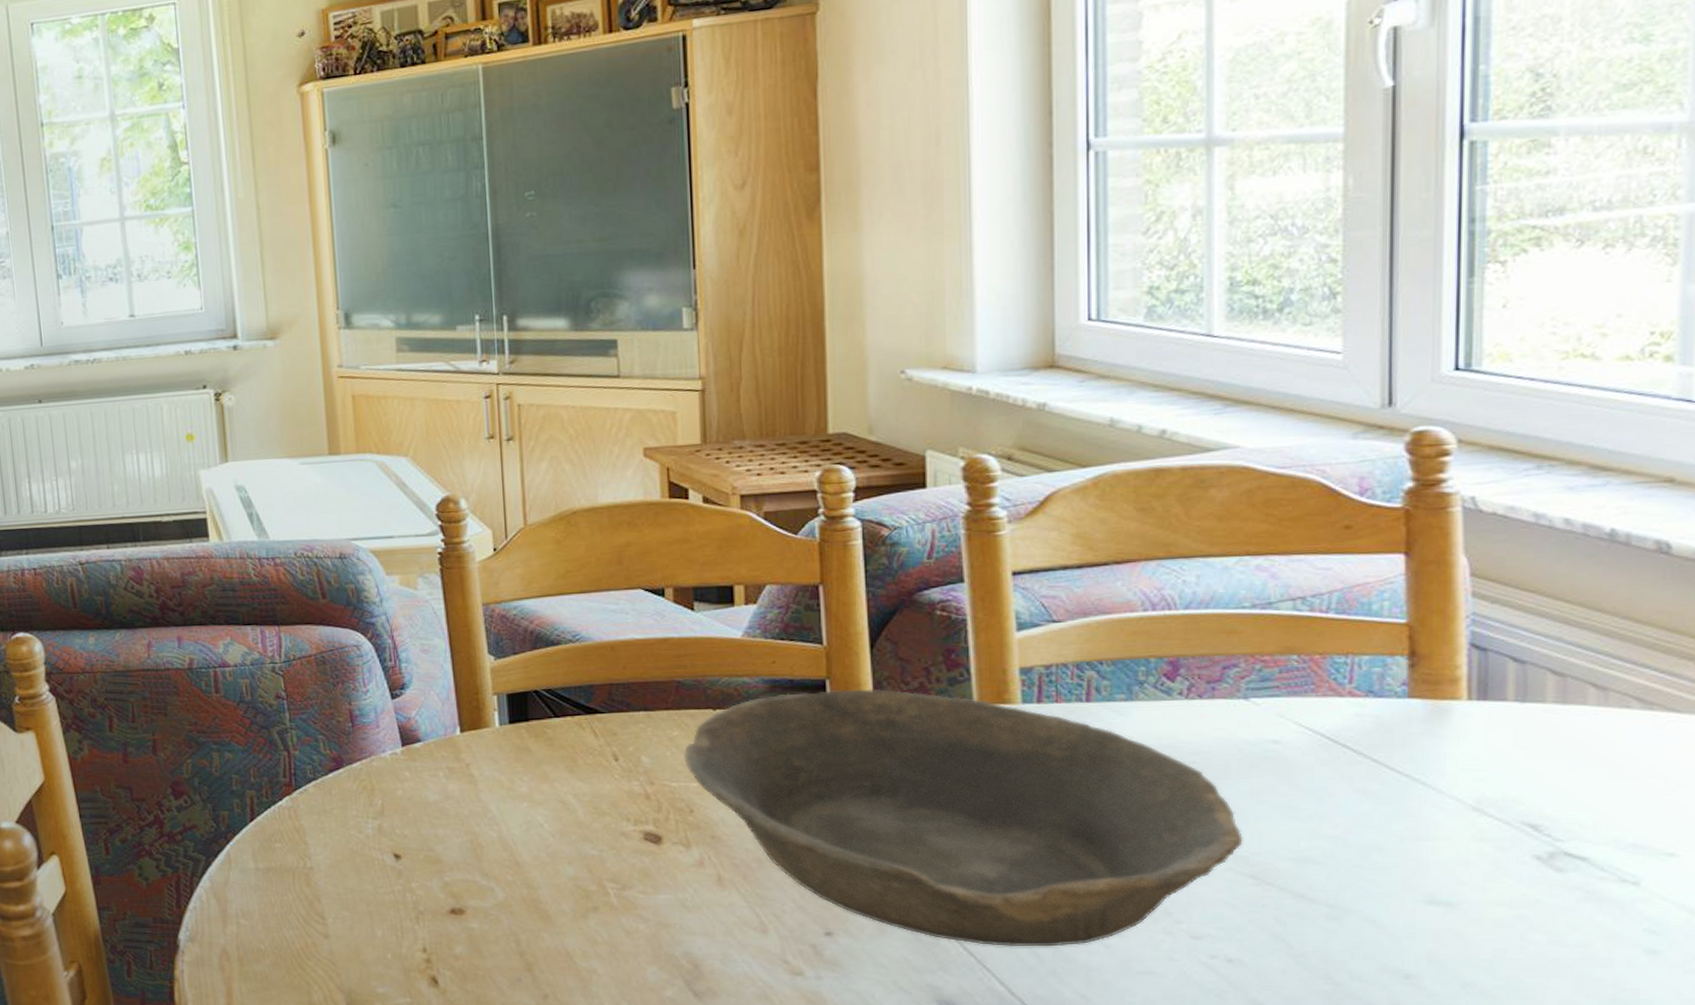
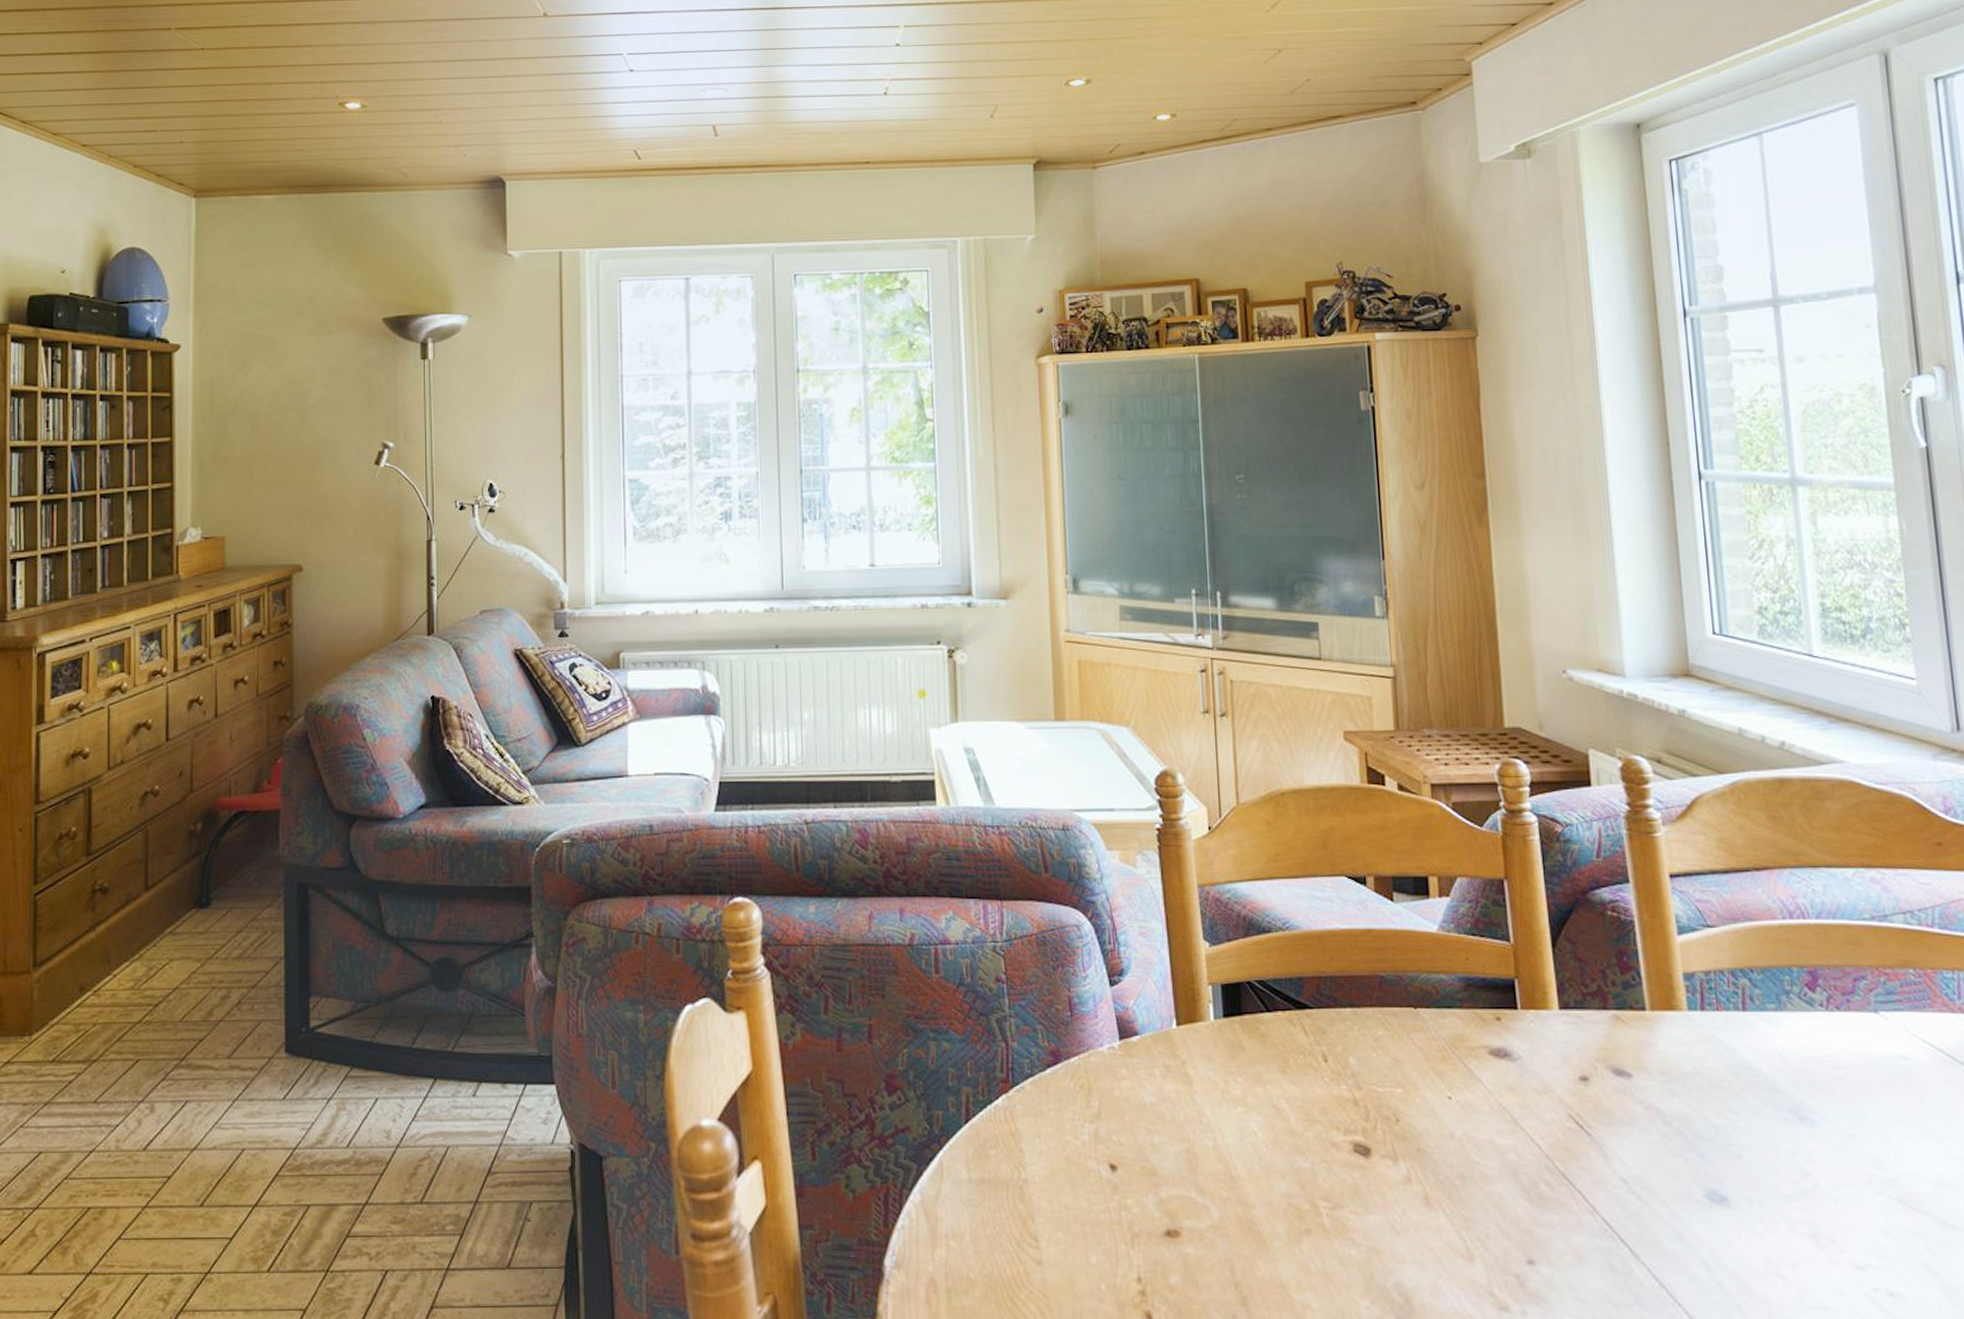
bowl: present [684,688,1243,947] -> none [1388,990,1889,1278]

